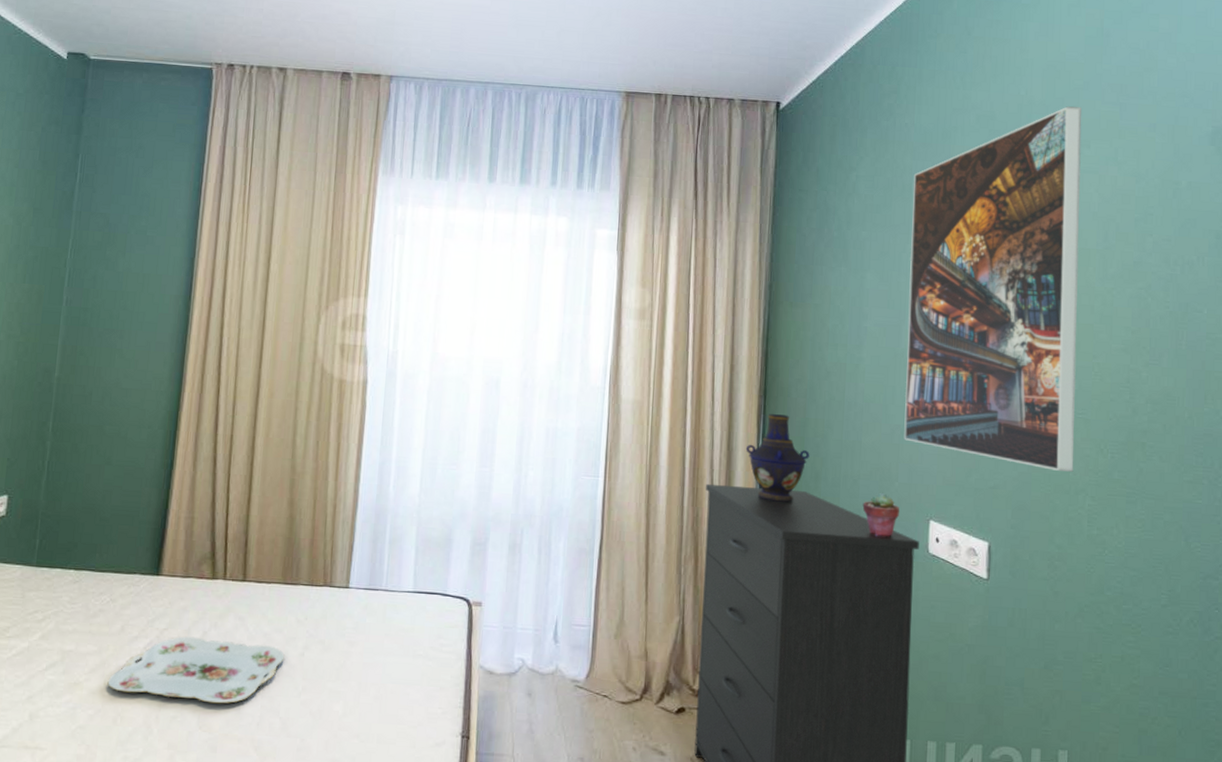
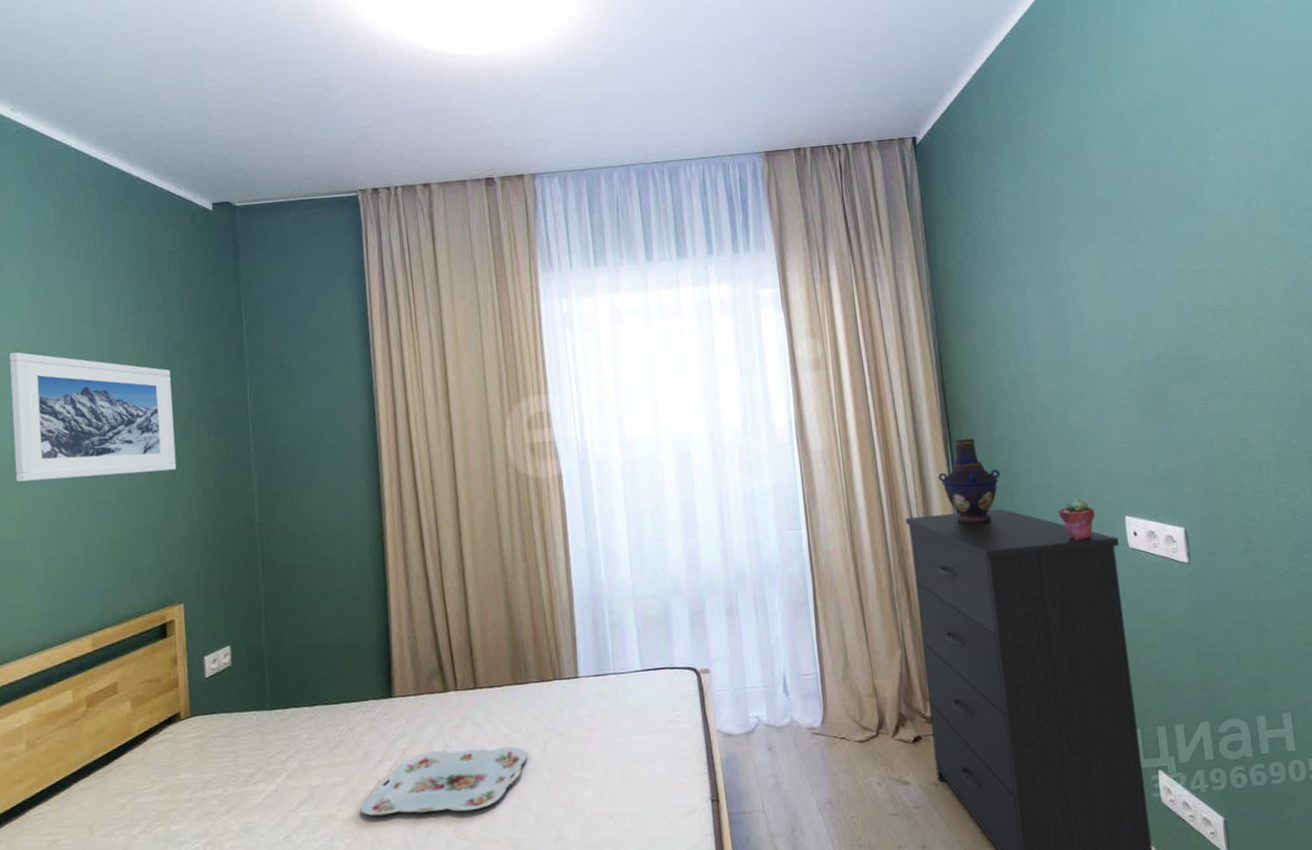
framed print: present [904,106,1082,472] -> none [1055,94,1254,448]

